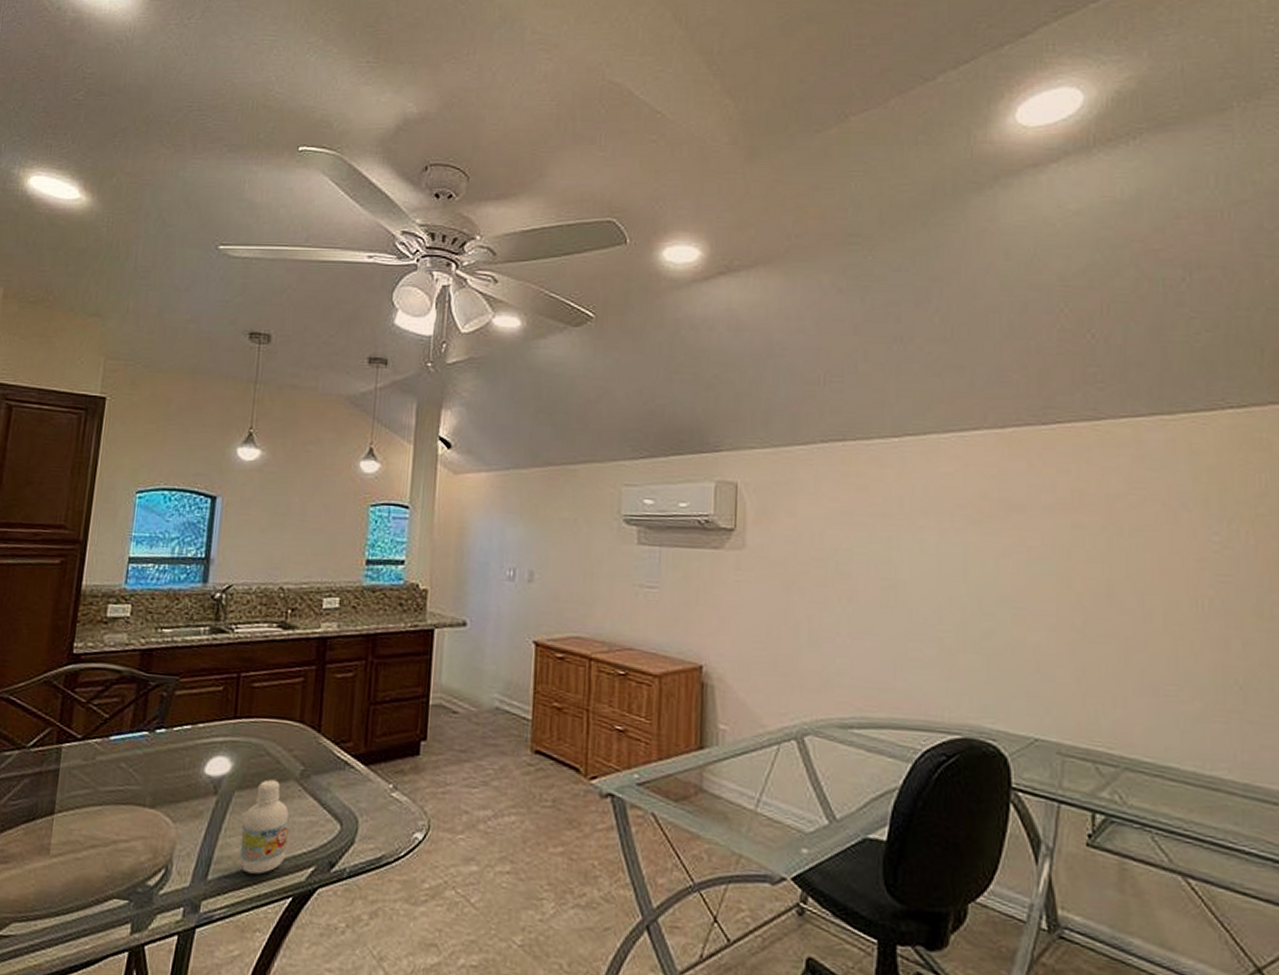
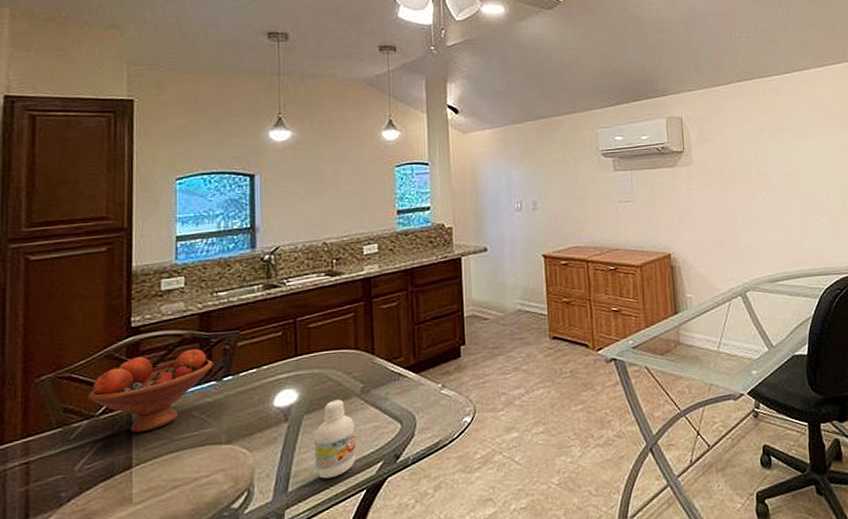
fruit bowl: none [22,688,149,776] -> present [88,349,214,433]

